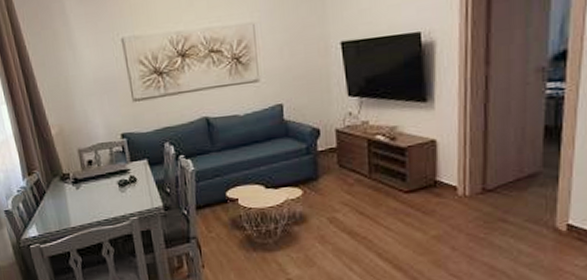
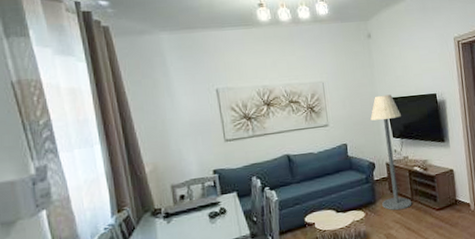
floor lamp: none [317,36,369,190] -> present [370,94,412,211]

